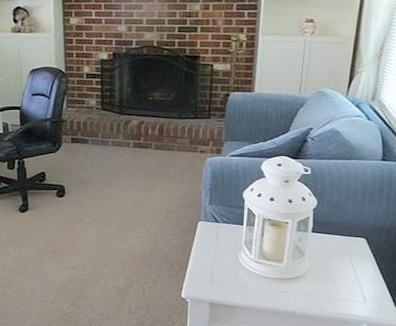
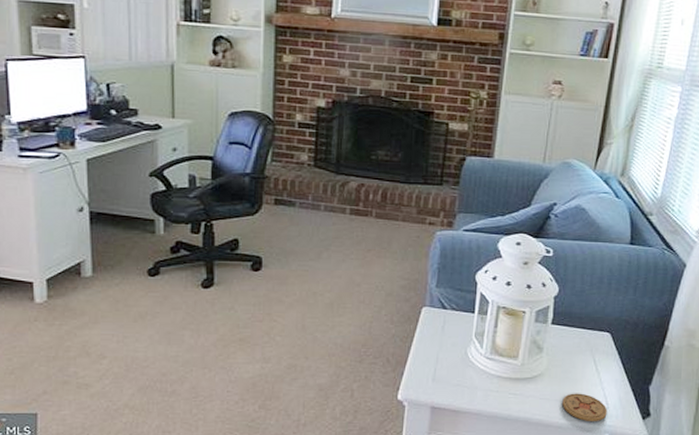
coaster: none [324,290,365,314] -> present [562,393,608,422]

